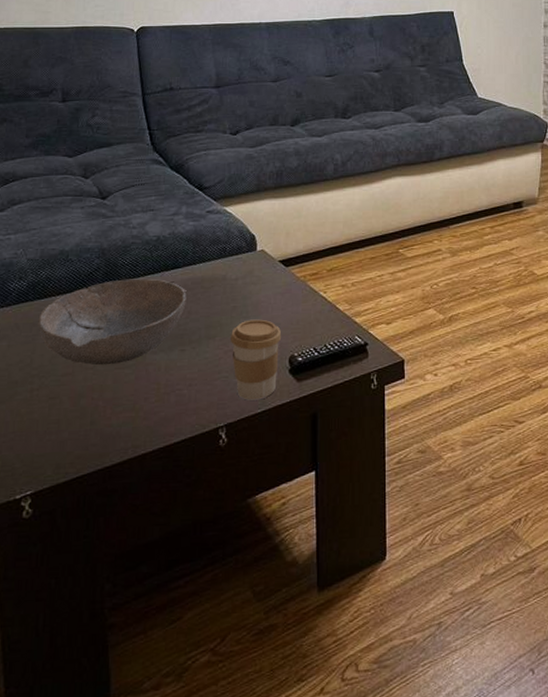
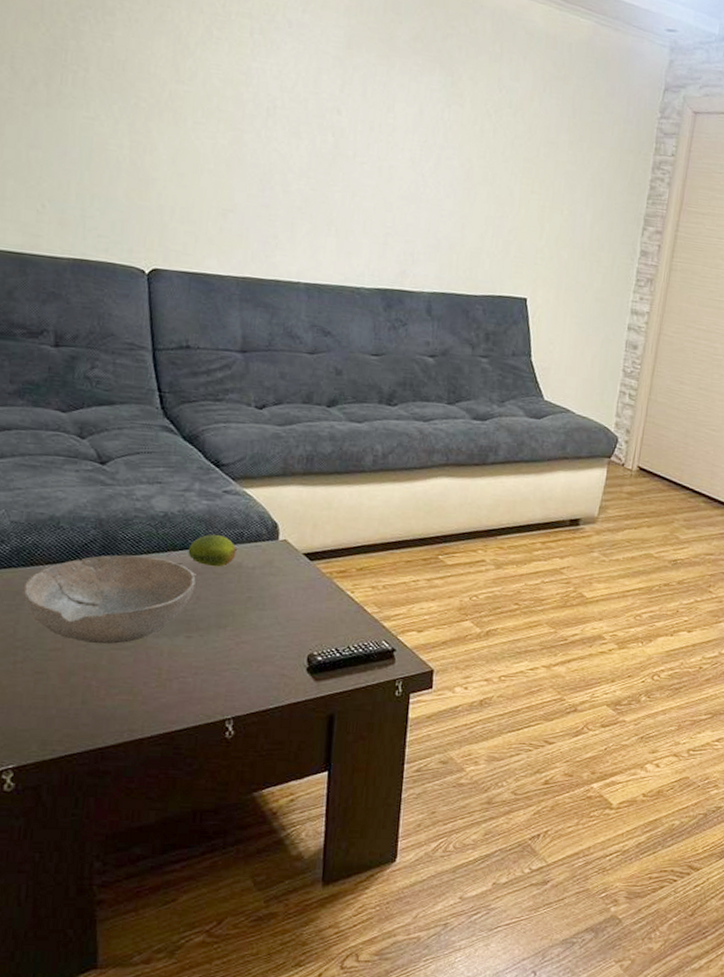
fruit: none [178,251,222,282] -> present [188,534,238,567]
coffee cup: present [230,319,282,400] -> none [242,612,301,696]

